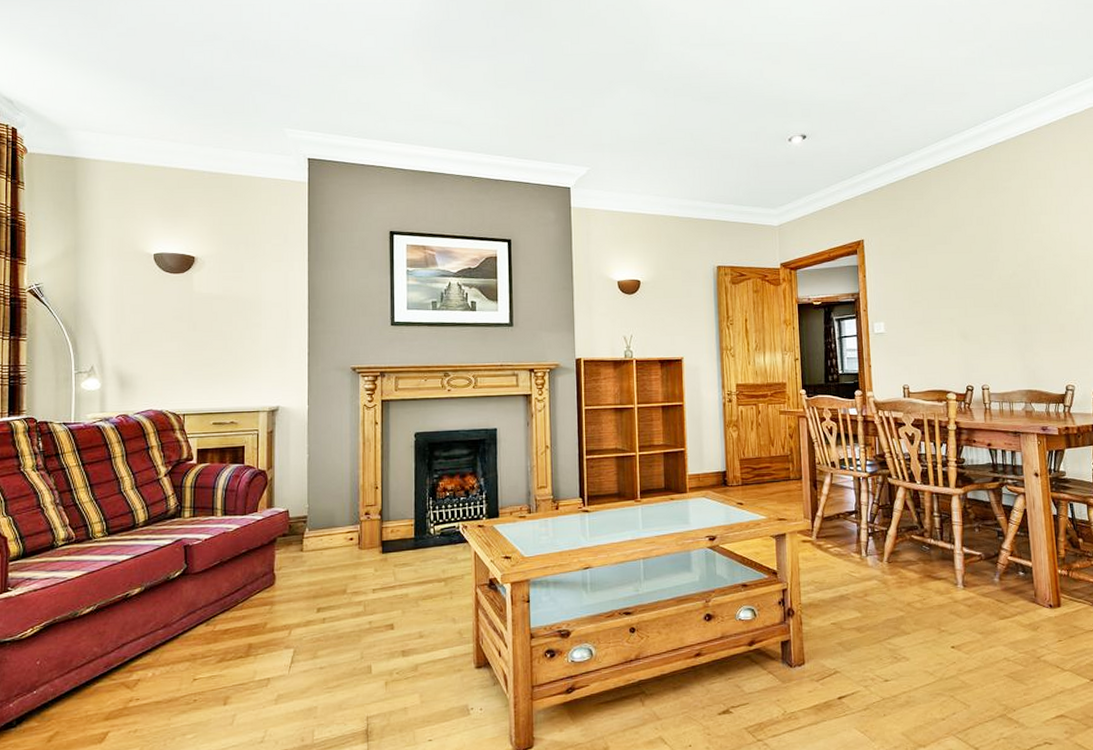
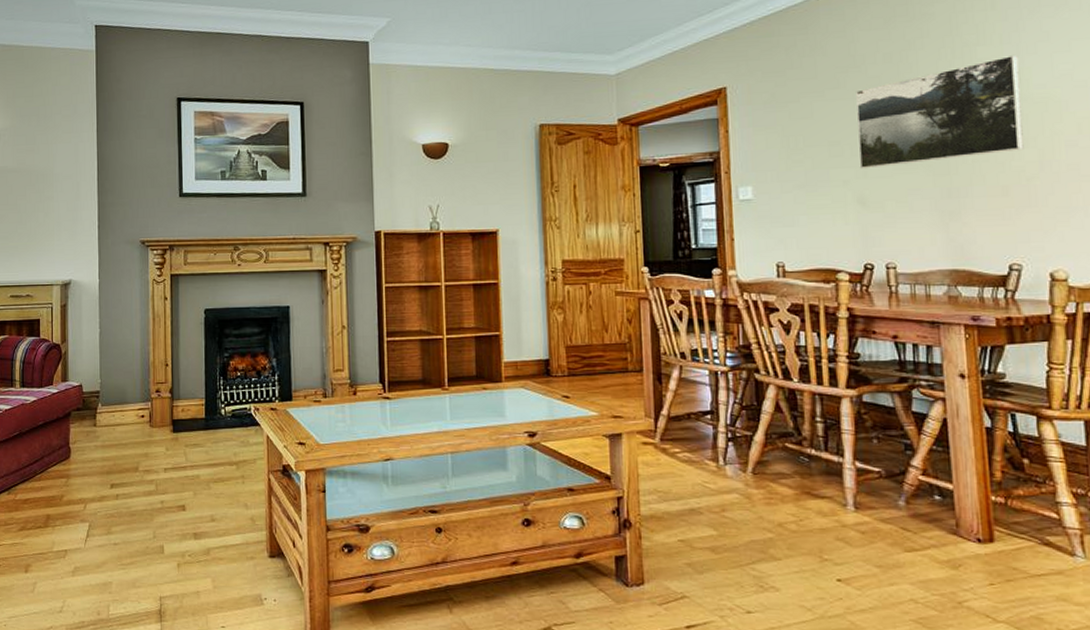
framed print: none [958,222,1074,309] -> present [856,54,1024,169]

